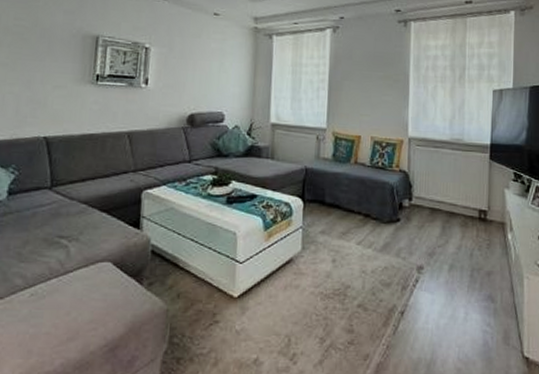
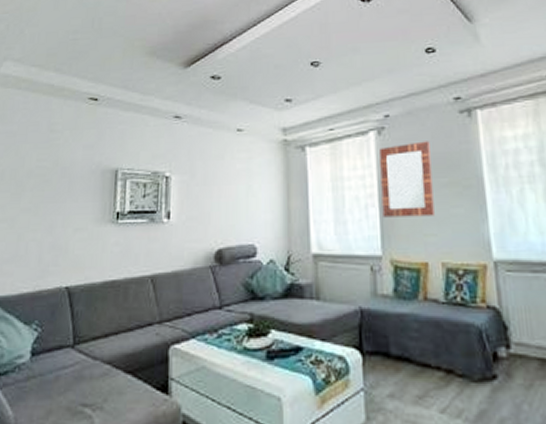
home mirror: none [330,41,373,101] -> present [379,141,435,218]

